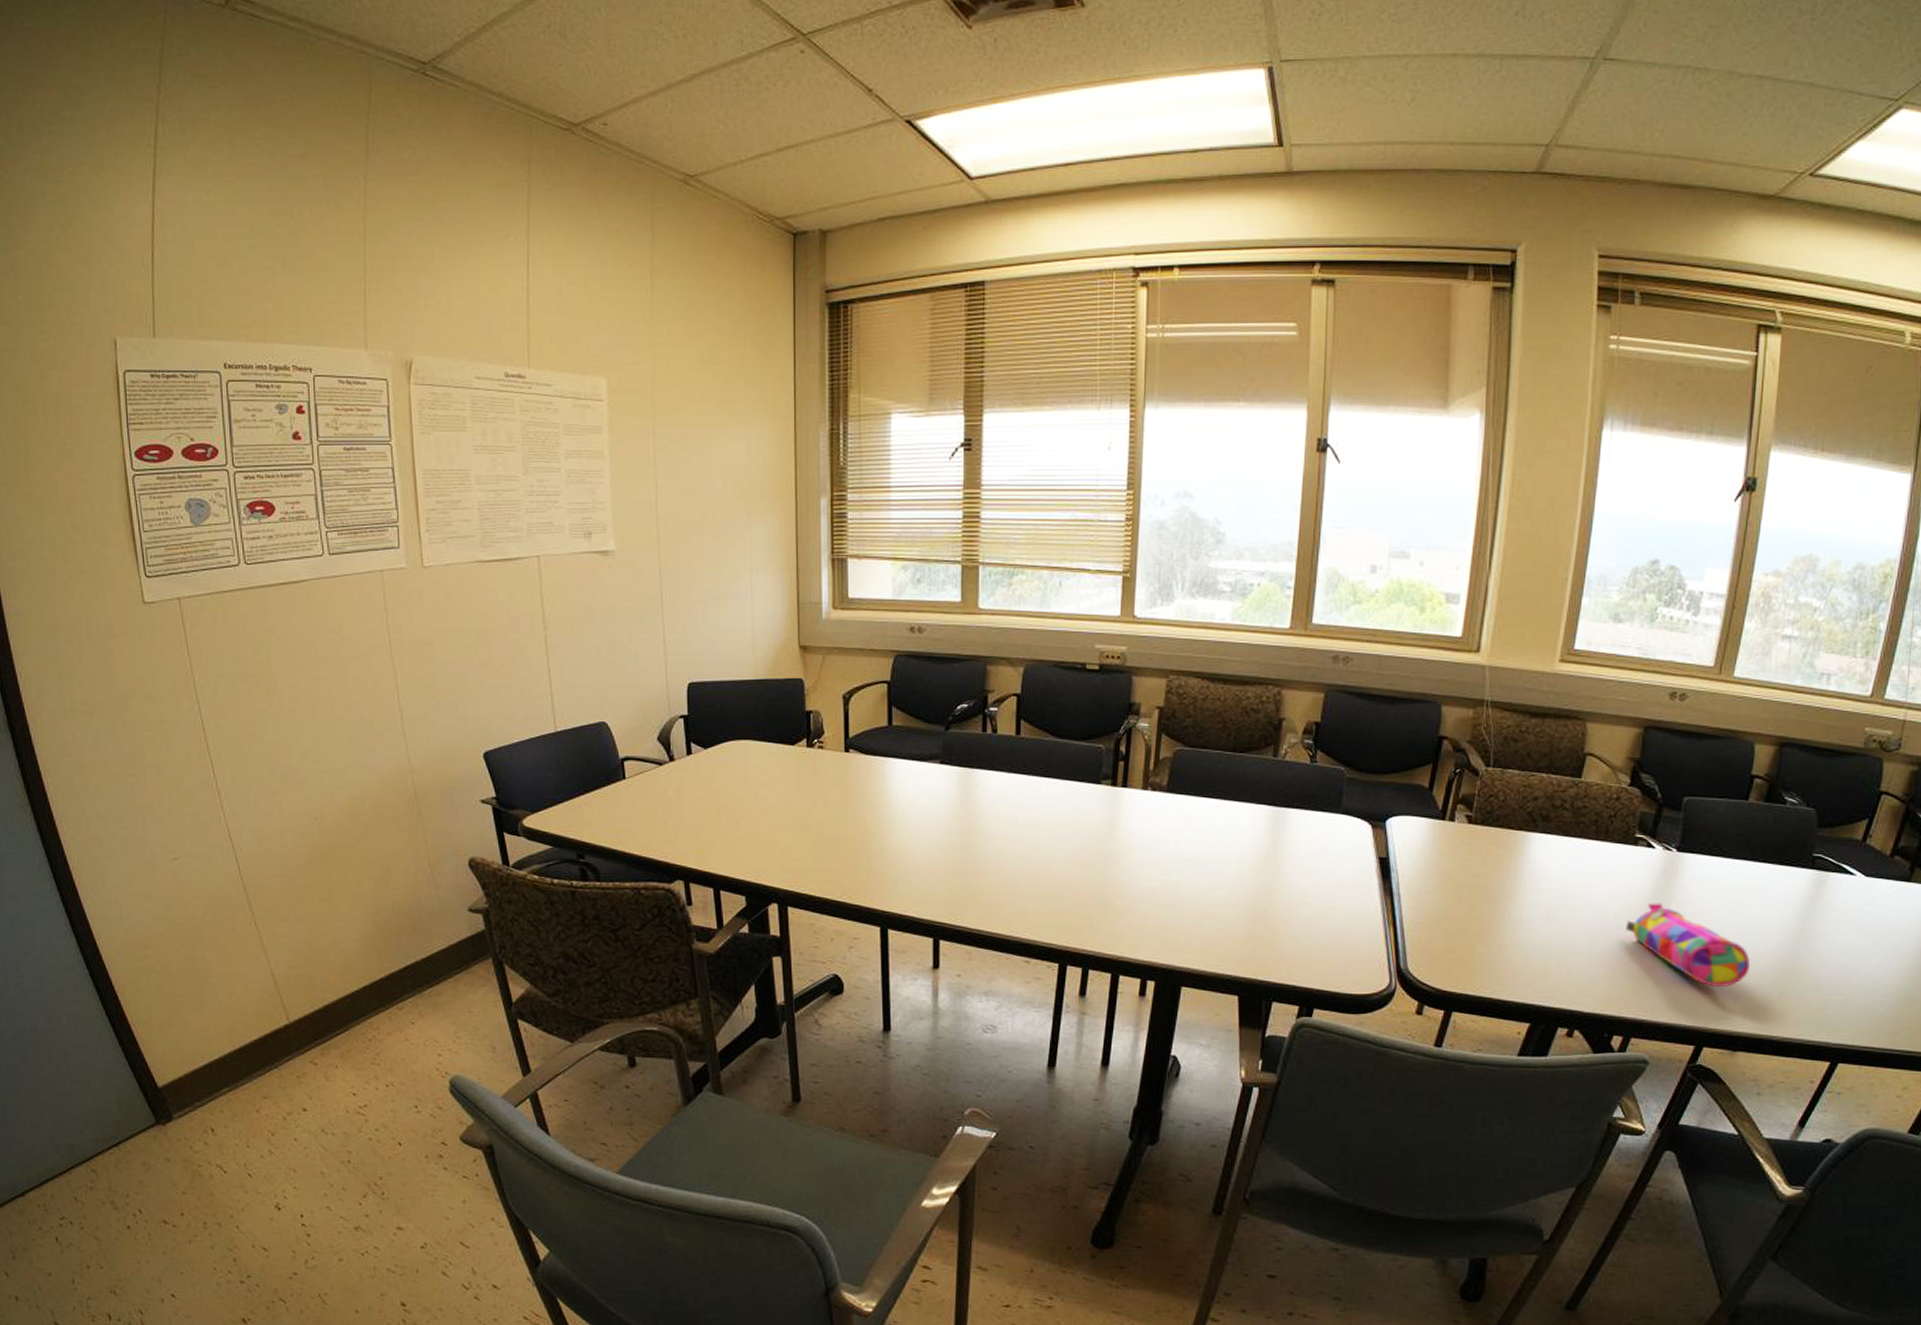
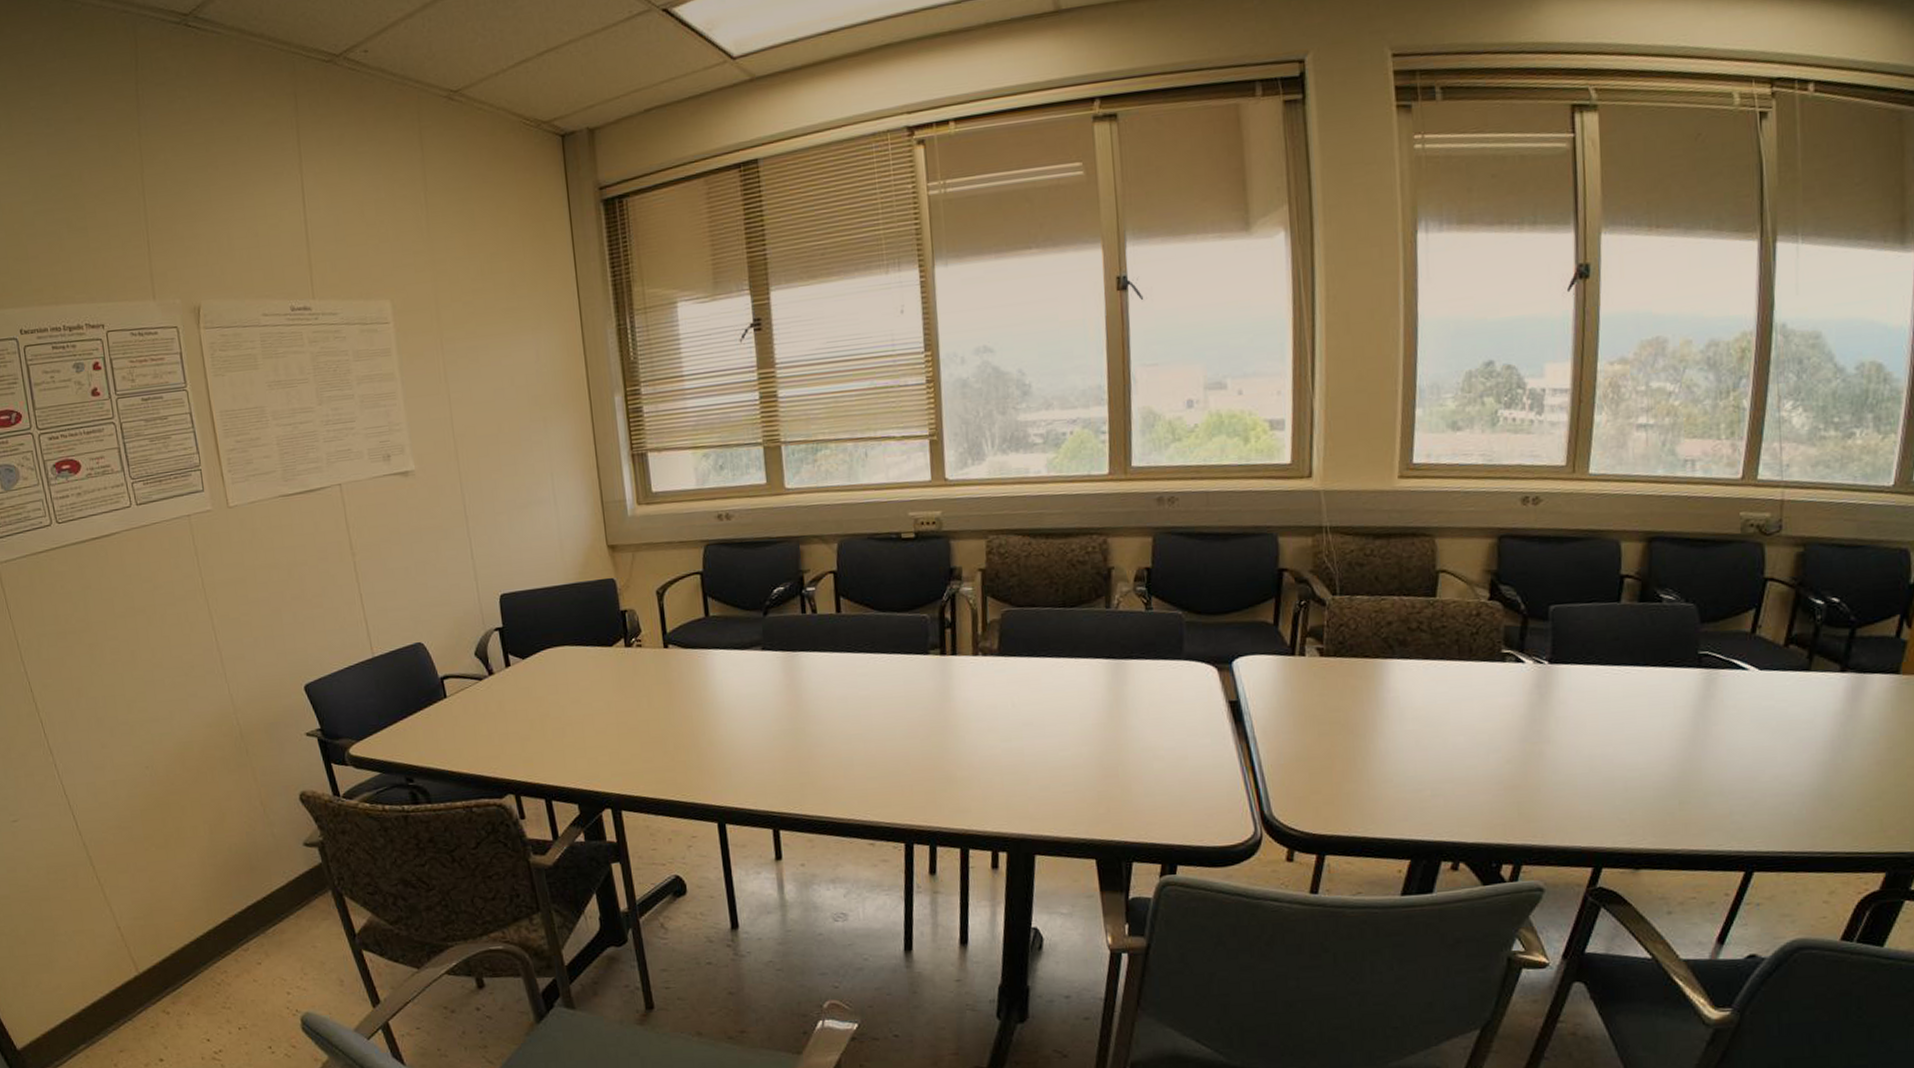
pencil case: present [1626,903,1751,988] -> none [1502,719,1644,804]

